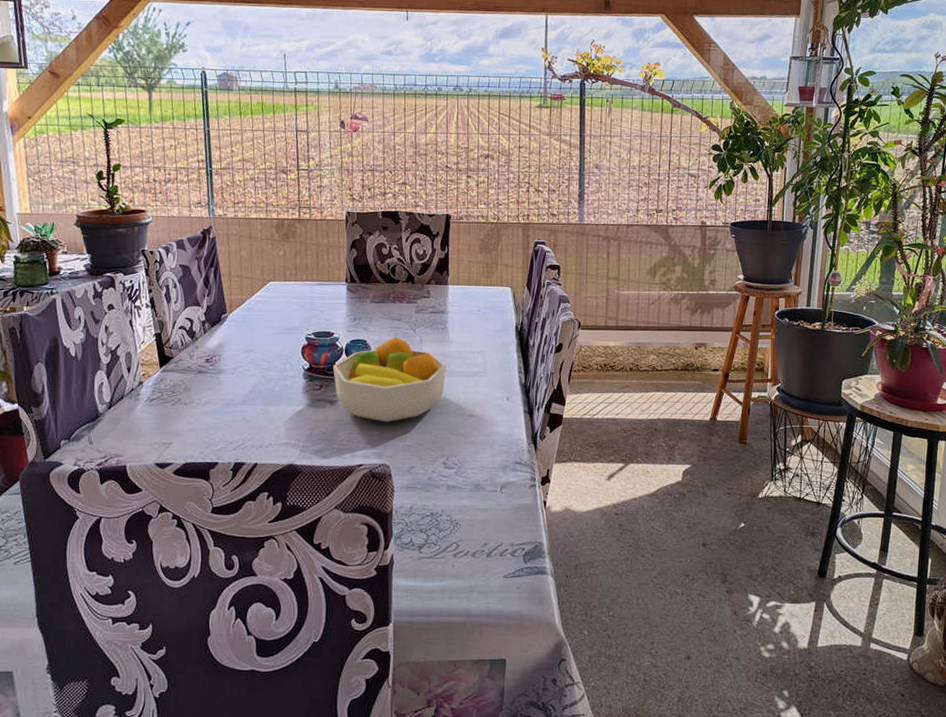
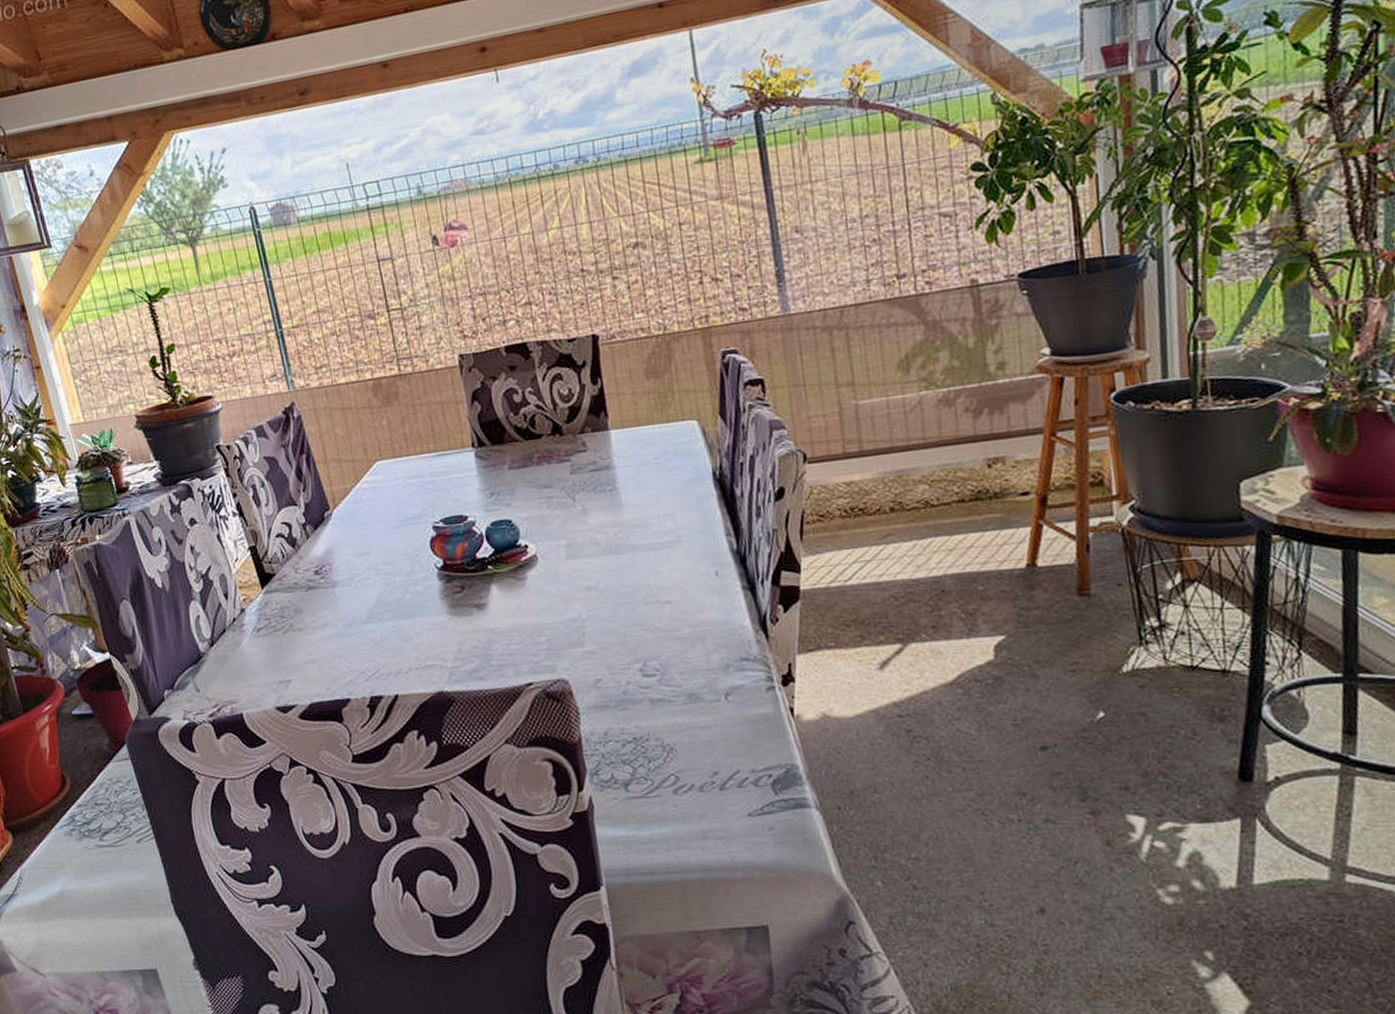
fruit bowl: present [333,336,446,423] -> none [473,509,626,625]

